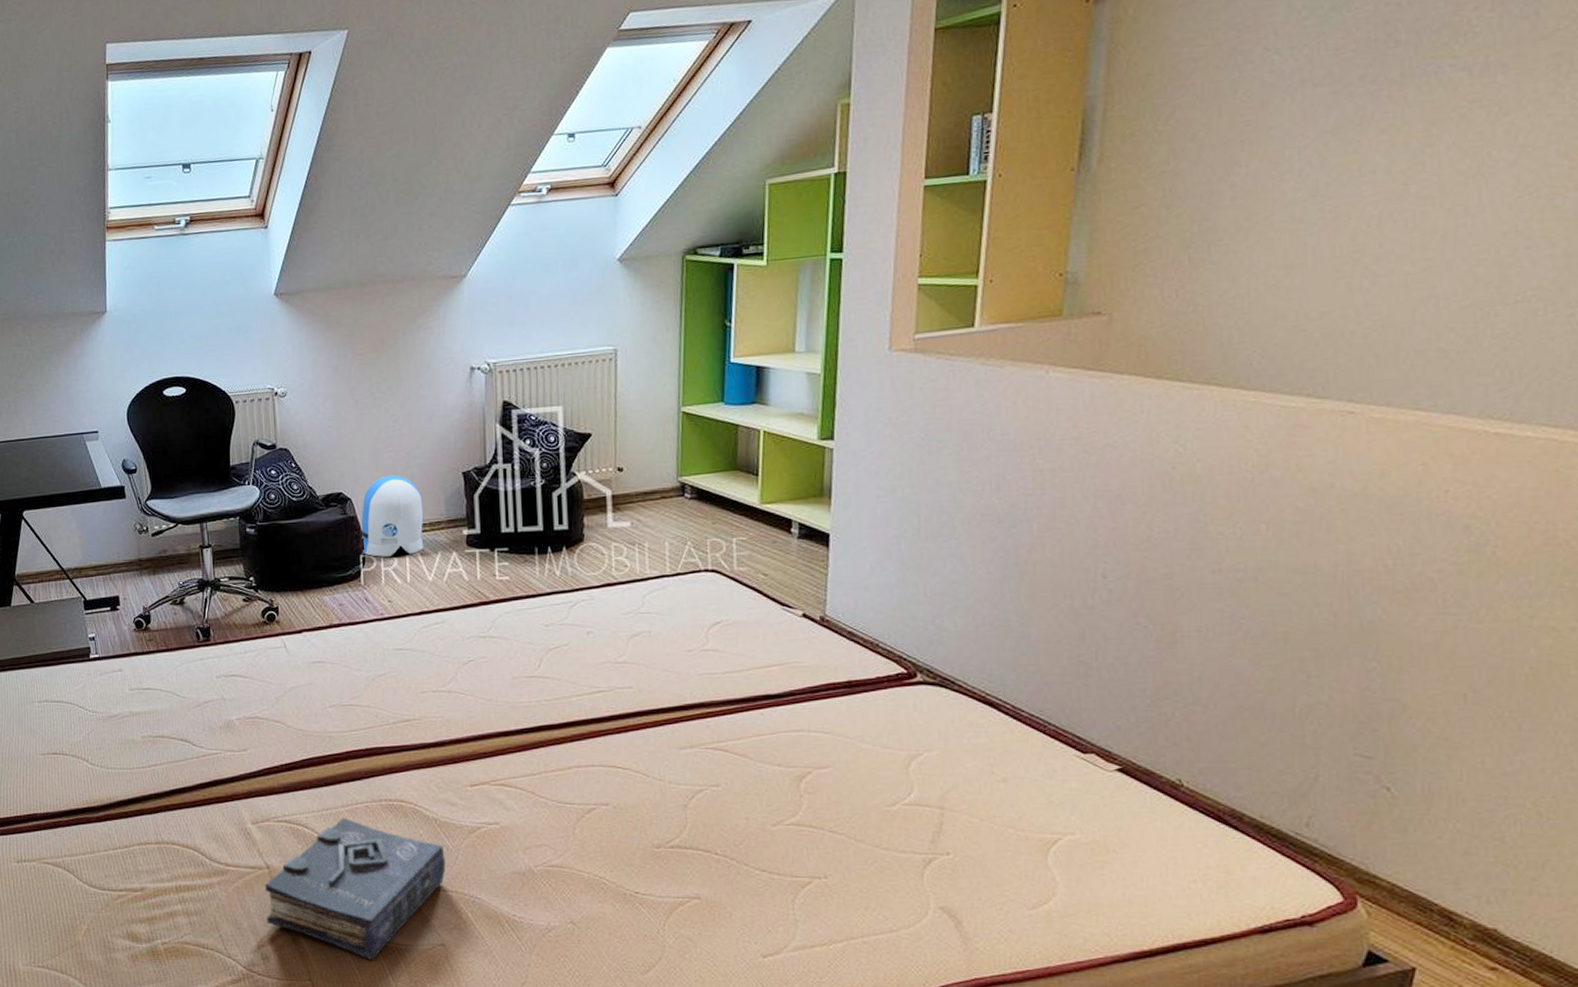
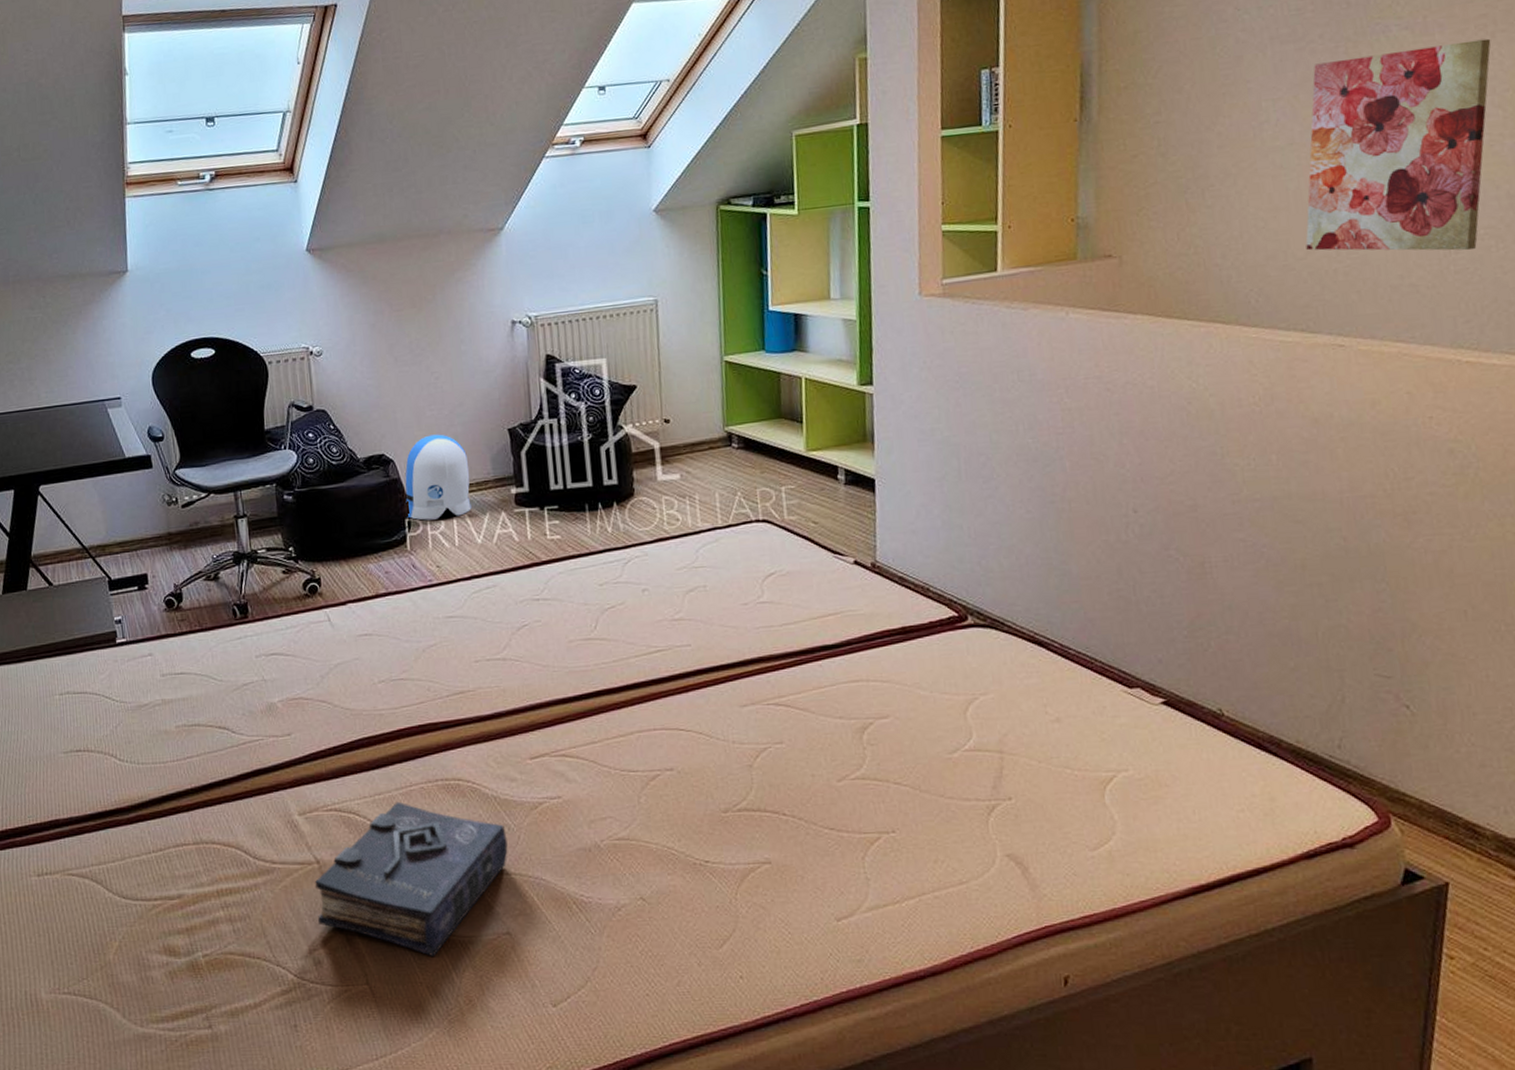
wall art: none [1321,80,1564,314] -> present [1305,38,1491,251]

